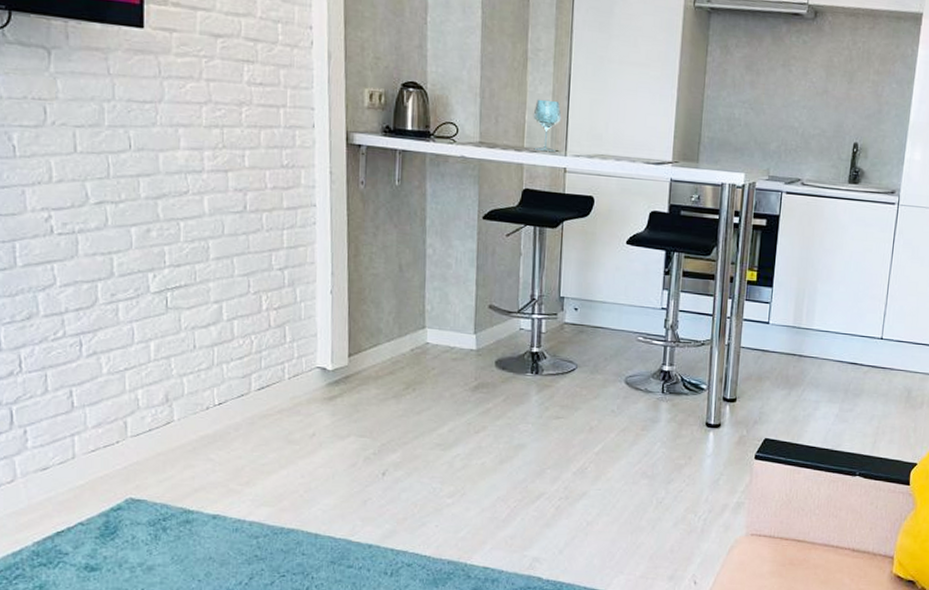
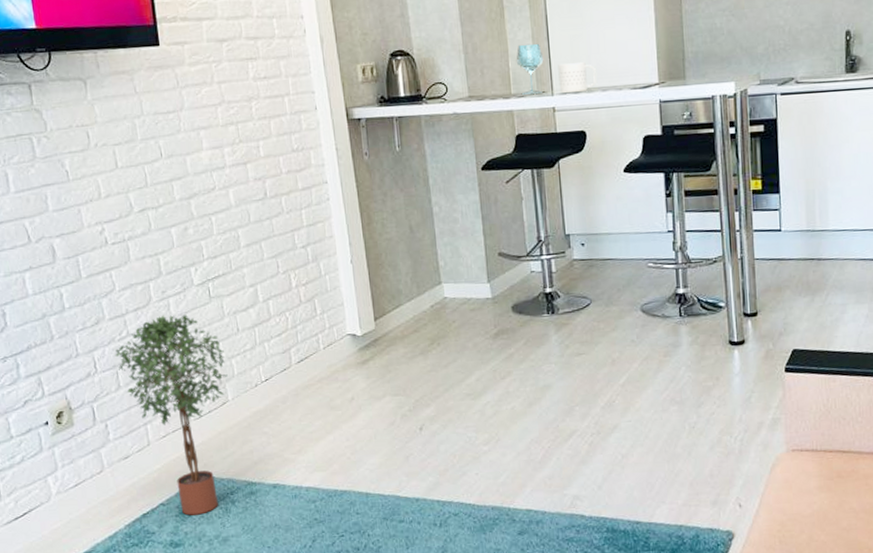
potted tree: none [46,319,176,539] -> present [115,314,228,516]
mug: none [573,126,612,157] -> present [558,62,596,93]

